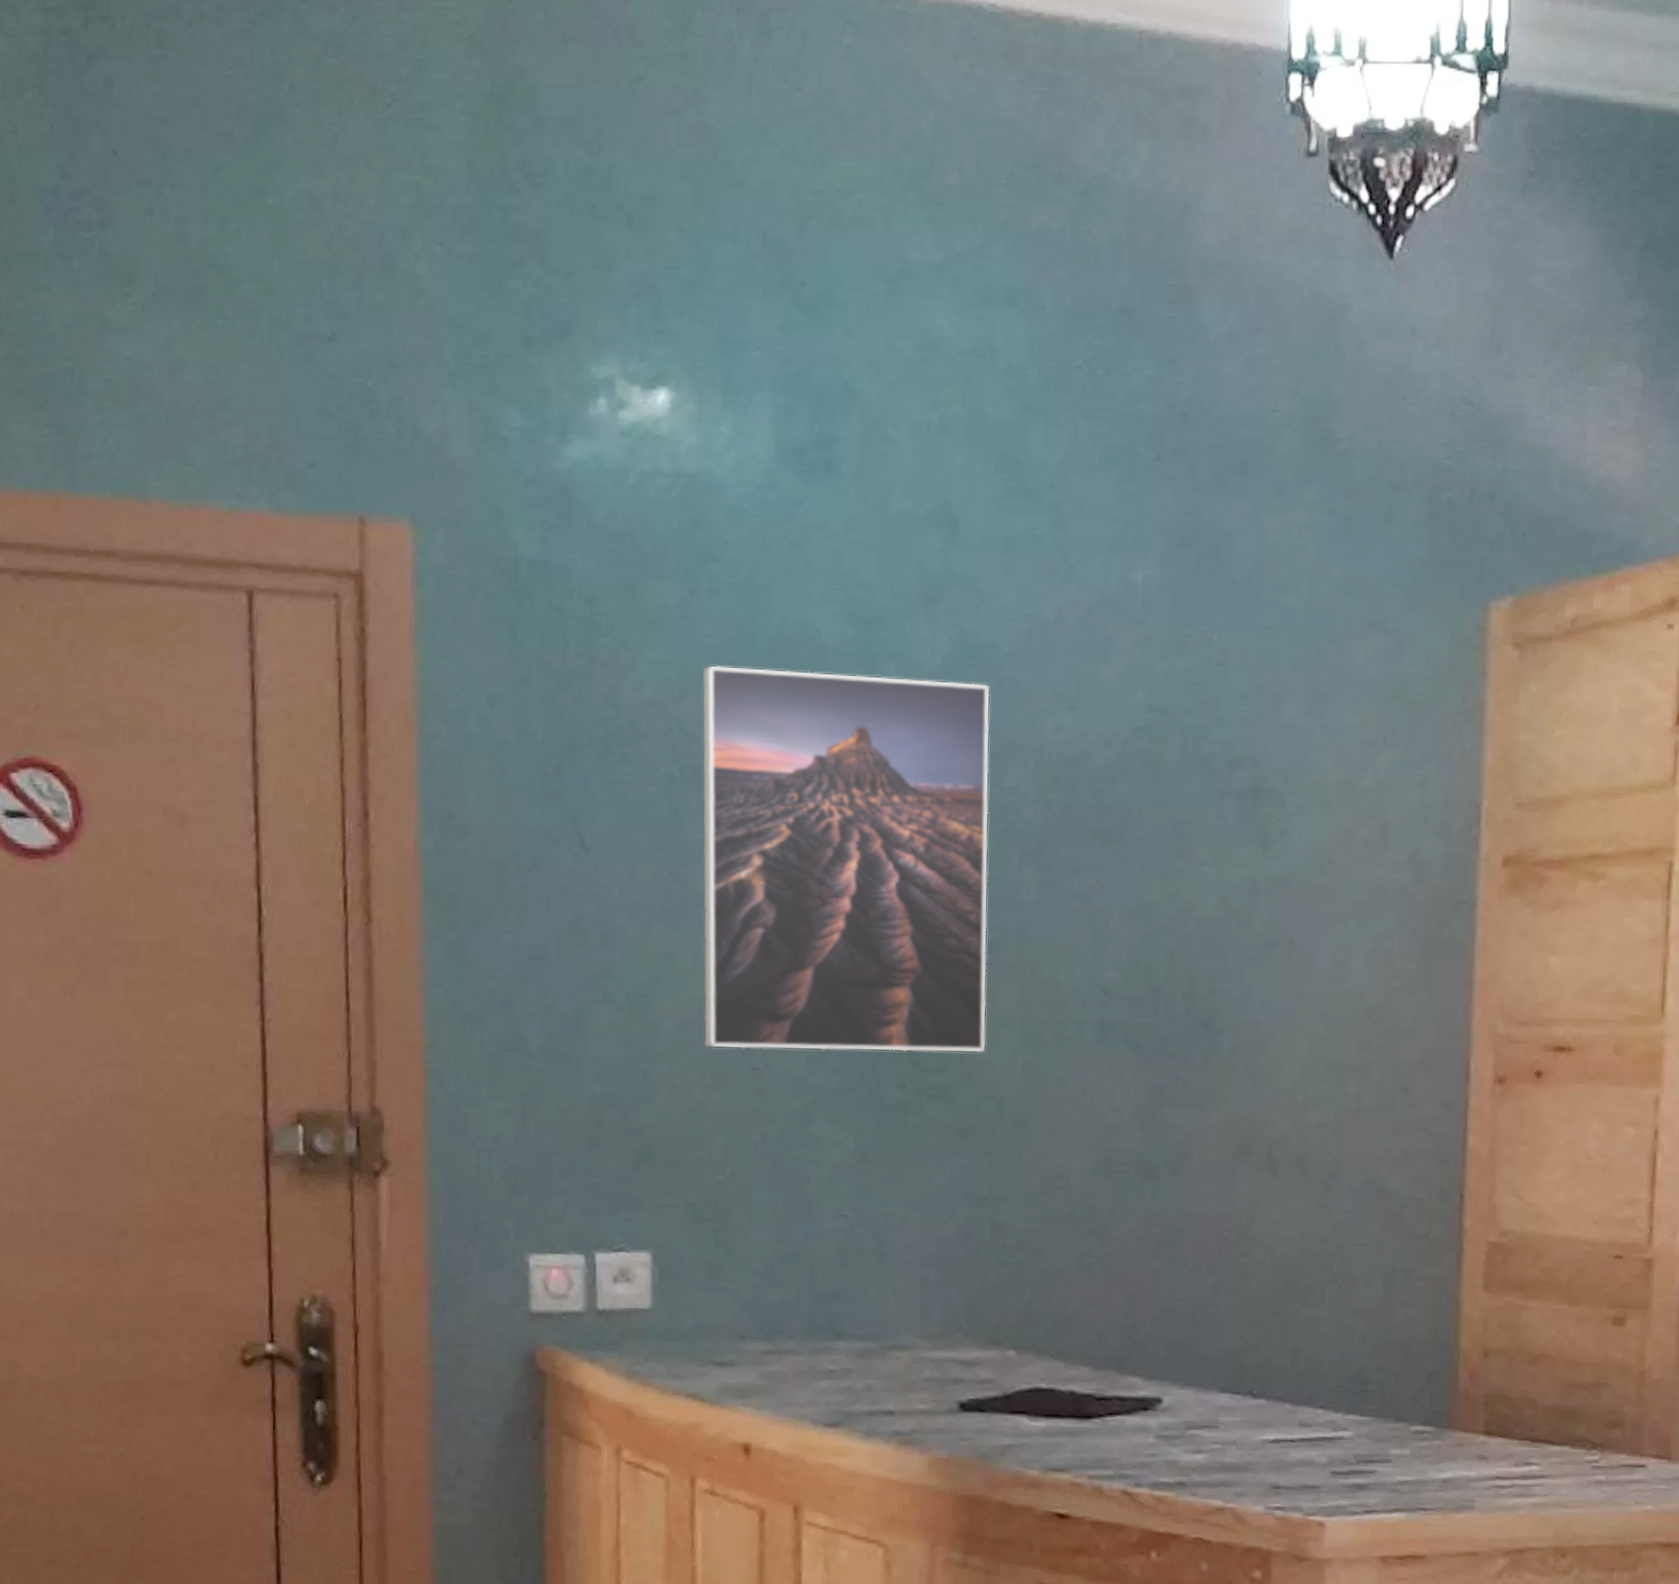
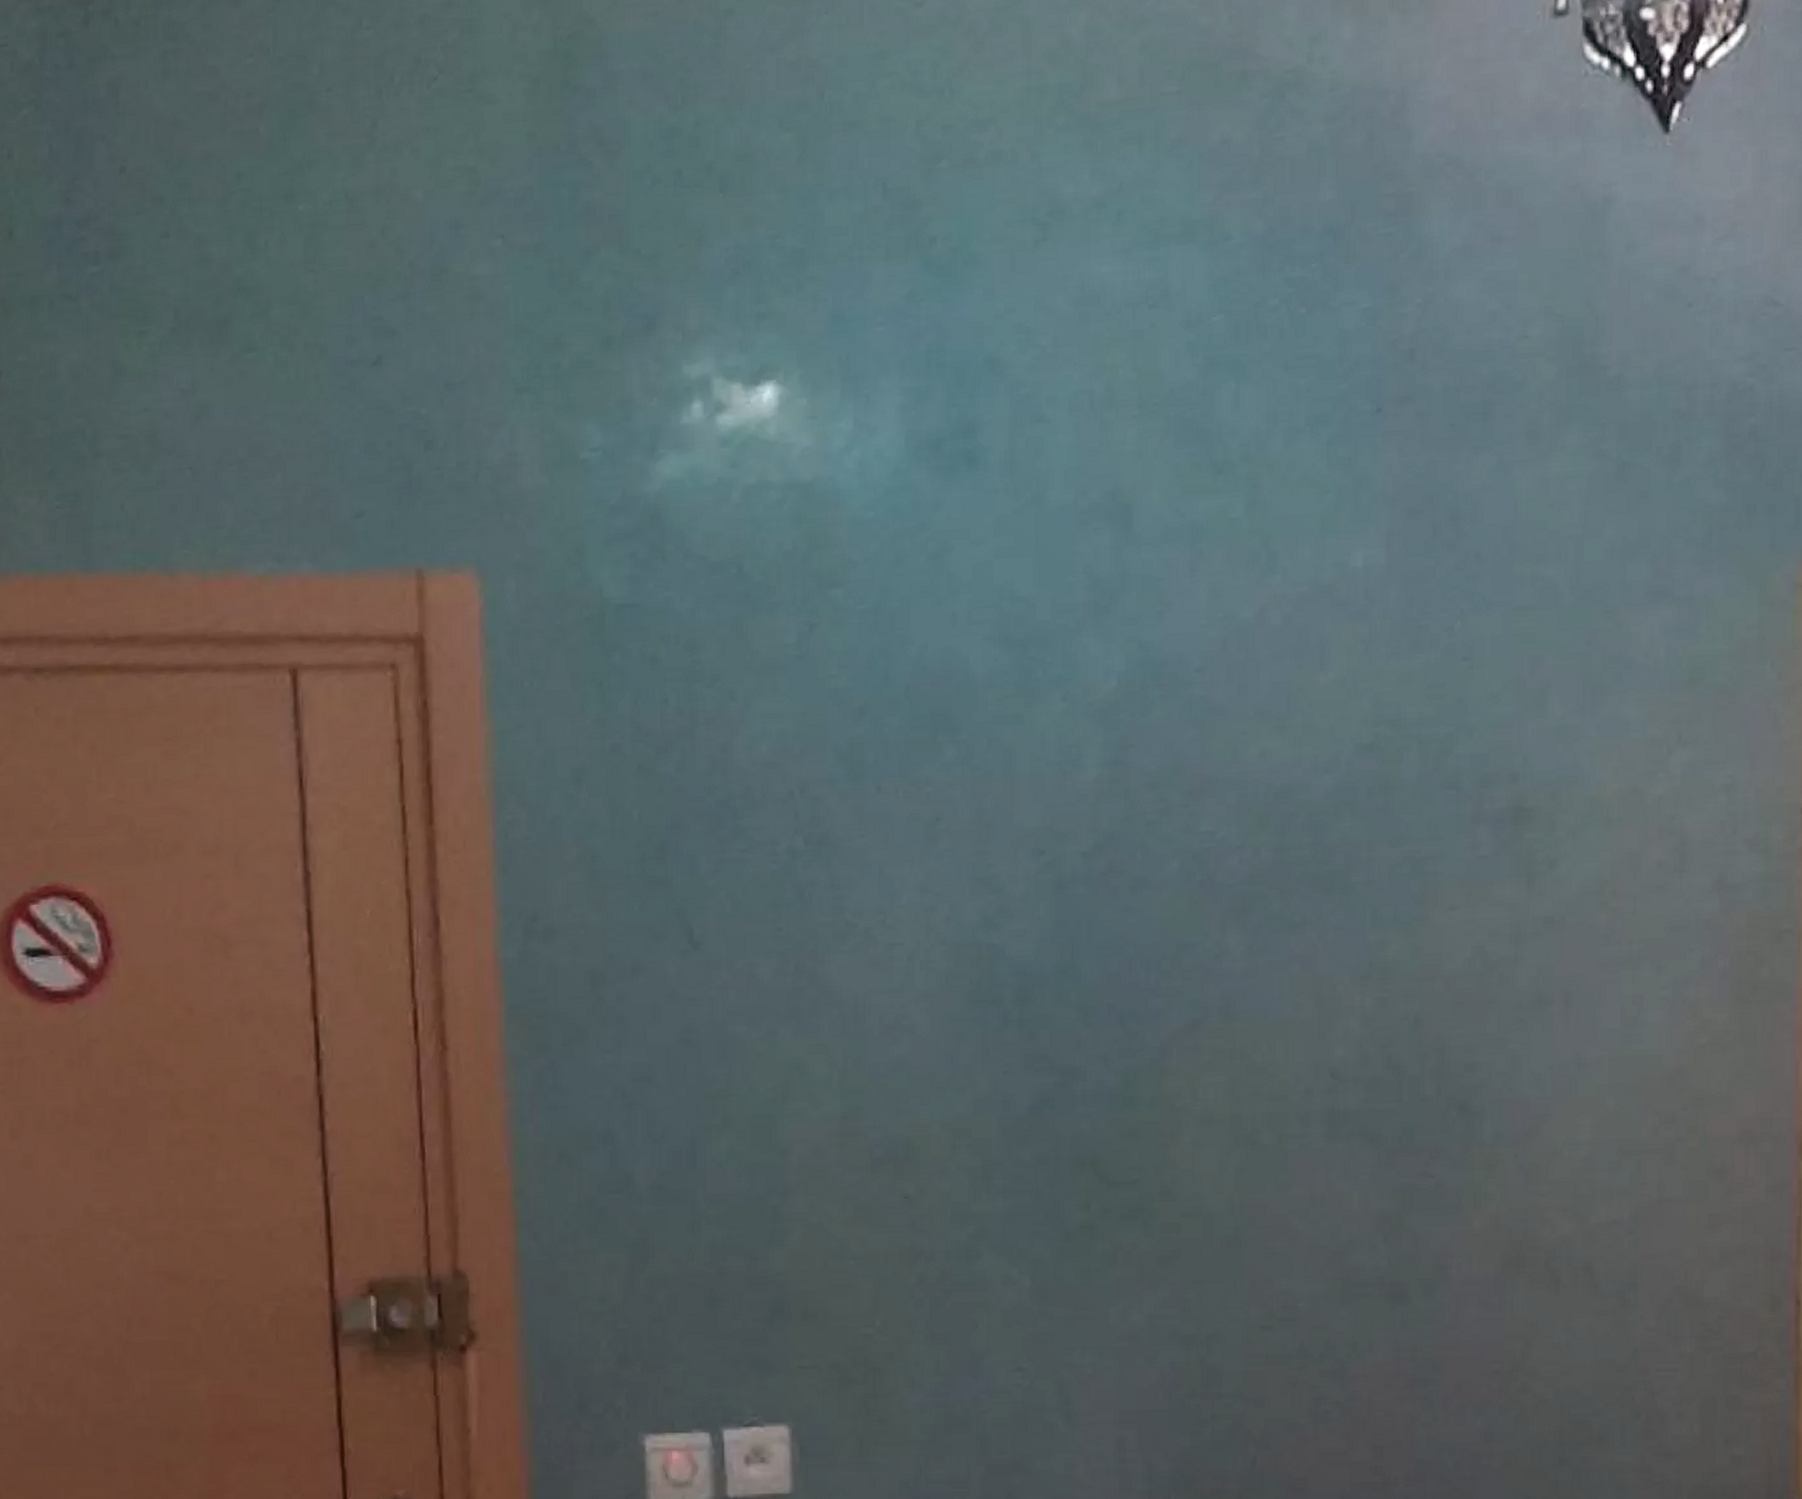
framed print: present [702,665,990,1053] -> none [827,707,1188,1173]

